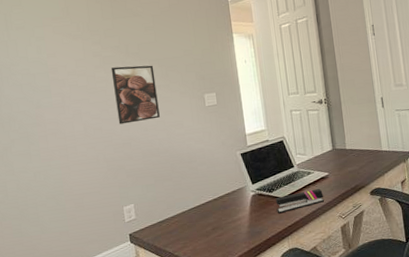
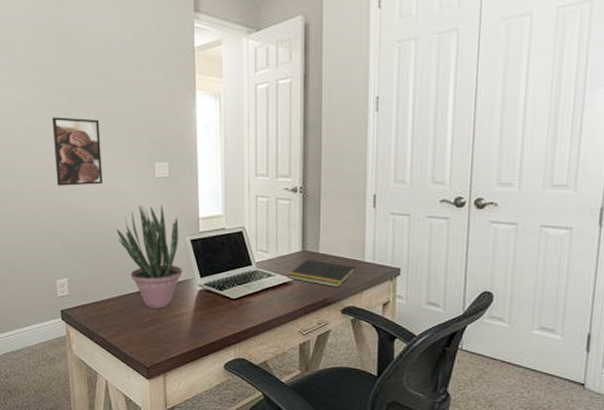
potted plant: none [175,128,237,219] -> present [116,205,183,309]
stapler: present [275,189,324,214] -> none [225,295,283,317]
notepad: none [323,155,376,175] -> present [287,259,355,287]

